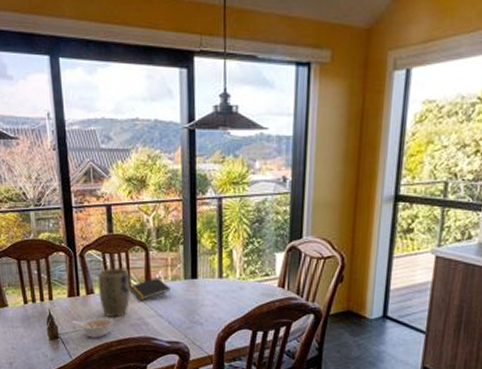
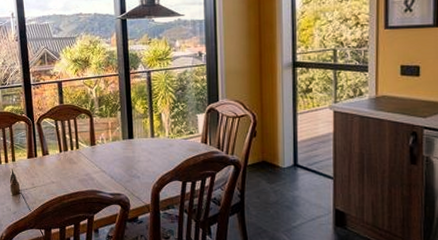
legume: present [72,316,114,338] -> none [31,174,65,193]
plant pot: present [98,268,131,317] -> none [52,132,79,174]
notepad: present [128,277,170,300] -> none [77,139,111,159]

